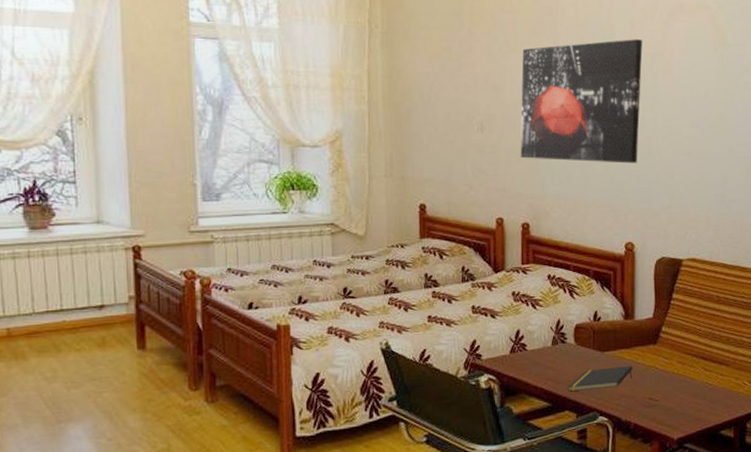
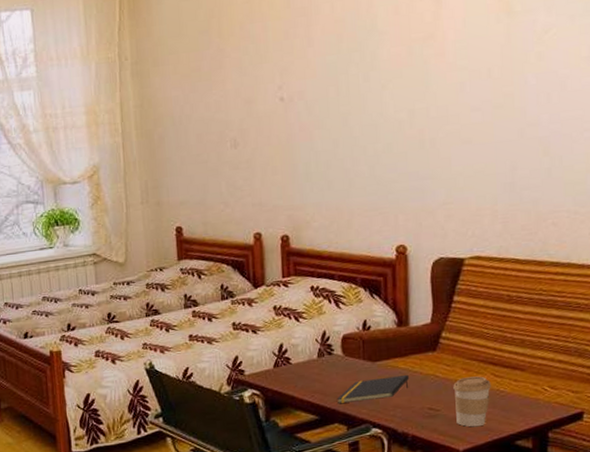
wall art: present [520,39,643,164] -> none [274,24,410,170]
coffee cup: none [670,369,702,417] -> present [453,376,491,427]

